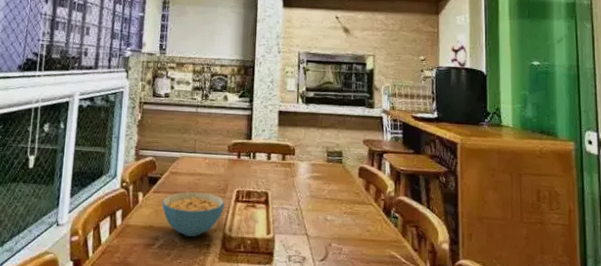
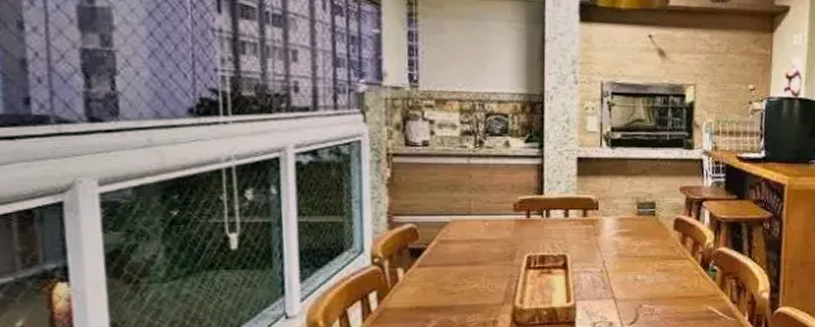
cereal bowl: present [162,191,224,237] -> none [430,261,512,314]

